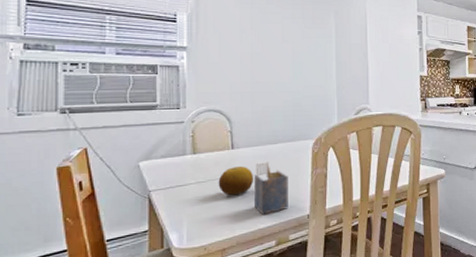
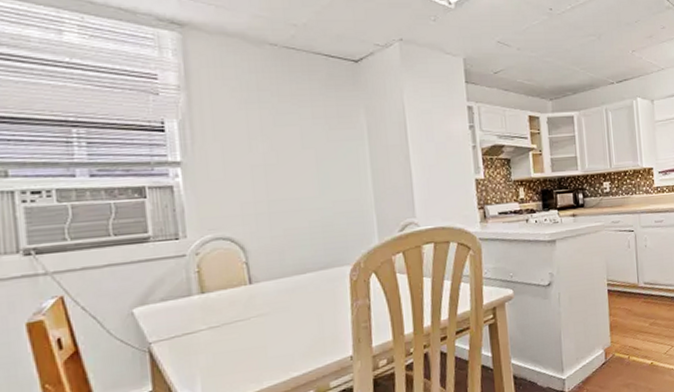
fruit: present [218,166,254,196] -> none [235,304,281,341]
napkin holder: present [254,162,288,215] -> none [280,296,326,361]

